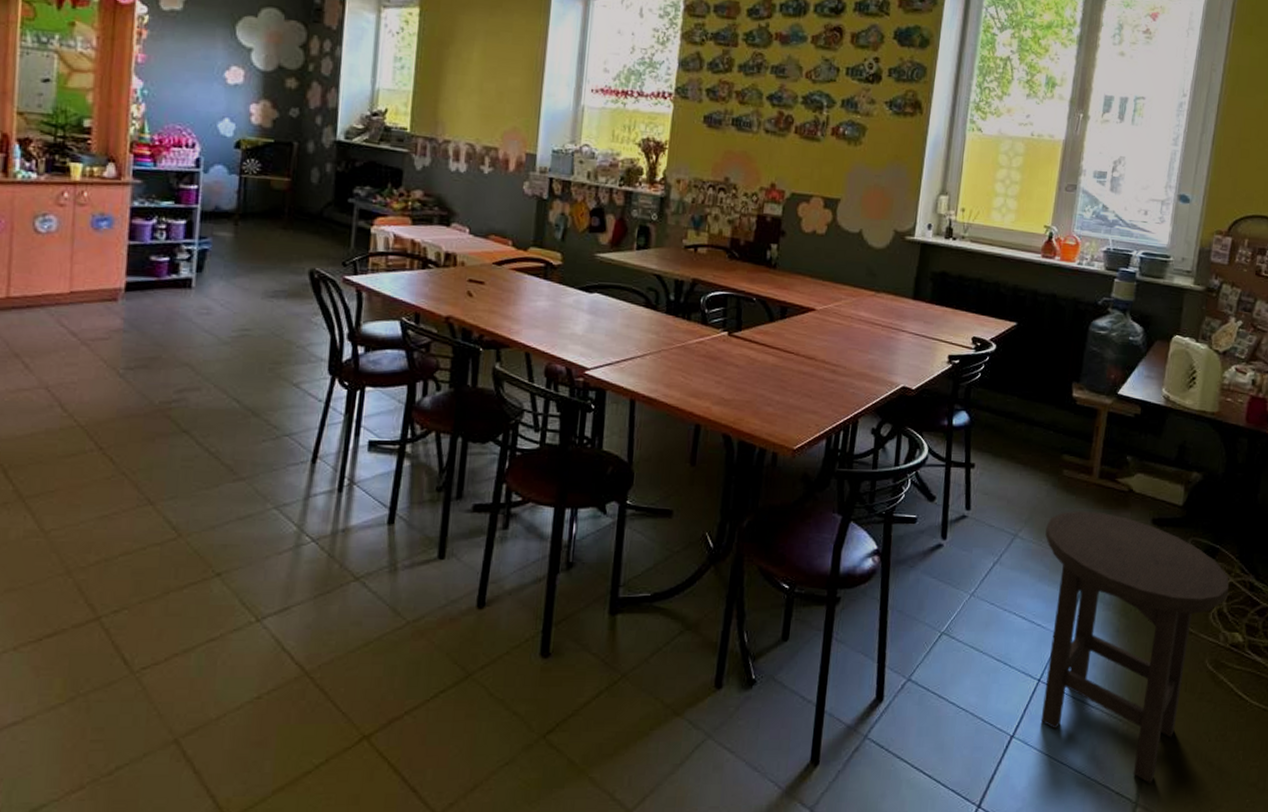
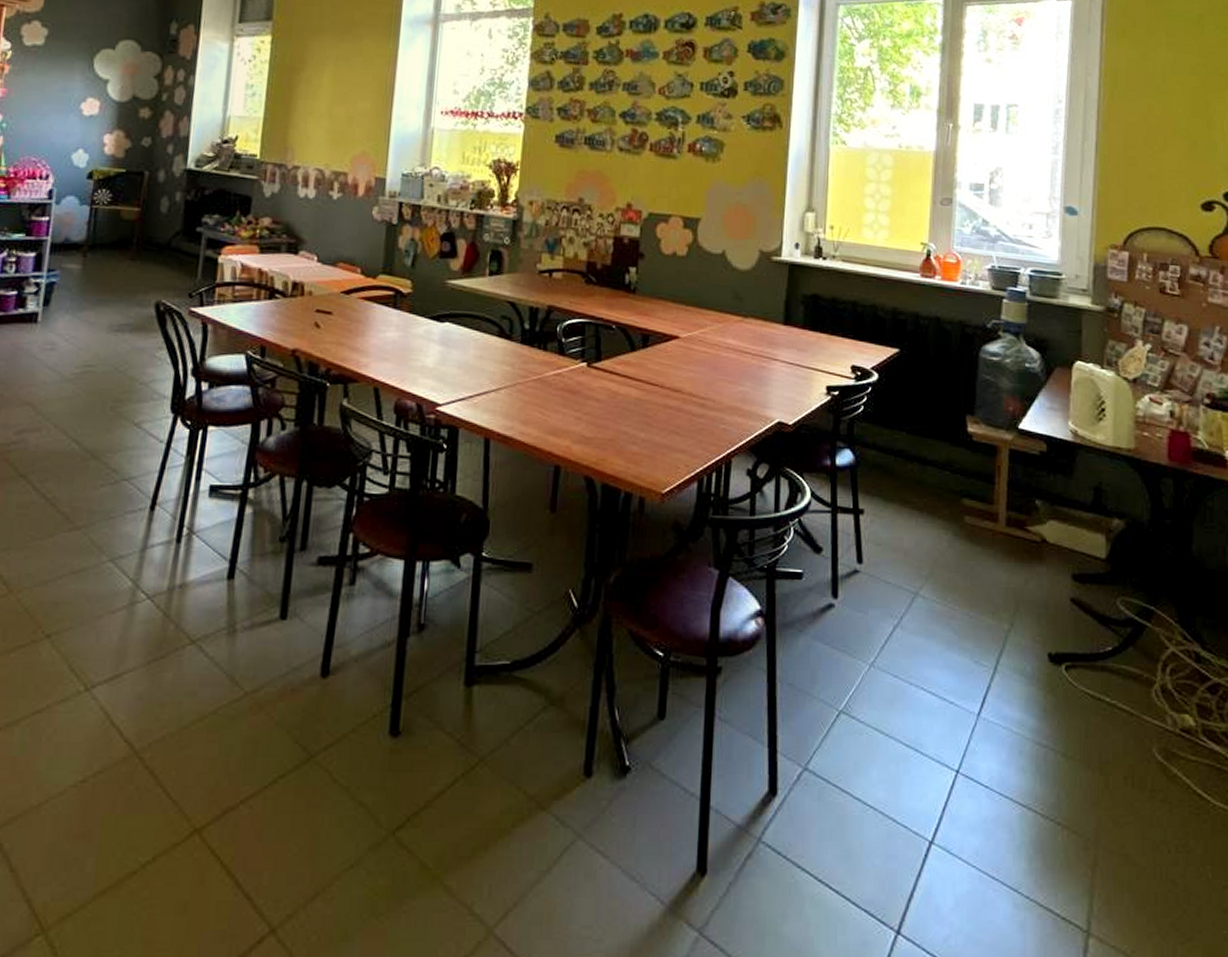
stool: present [1040,511,1230,784] -> none [950,565,1172,908]

